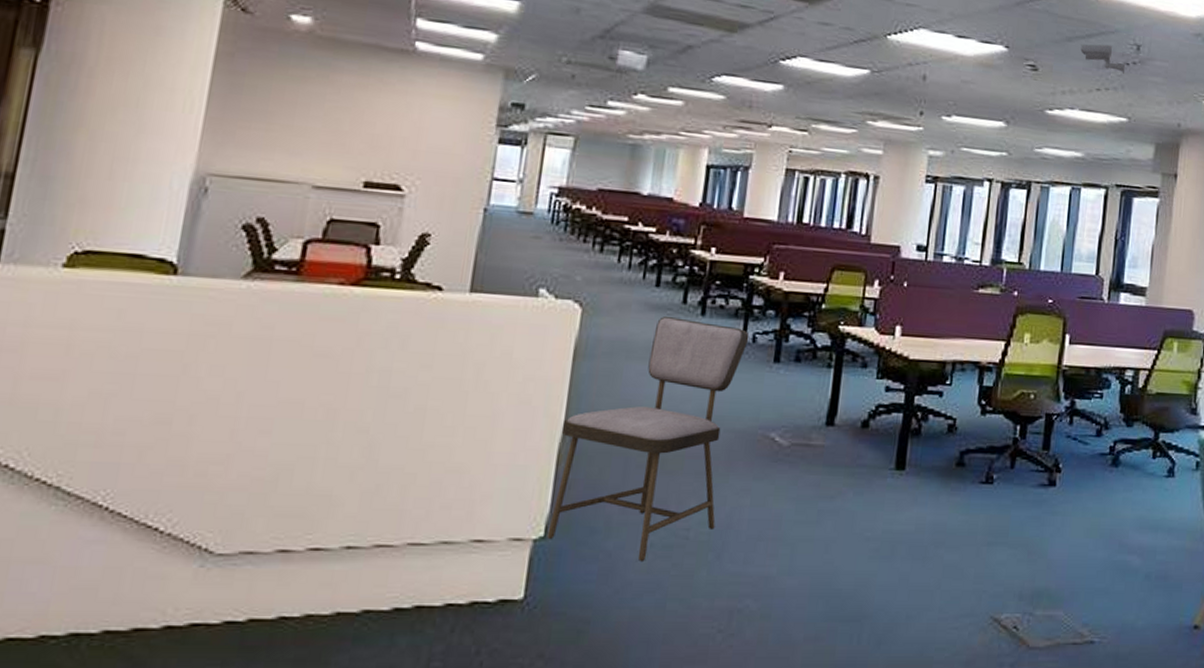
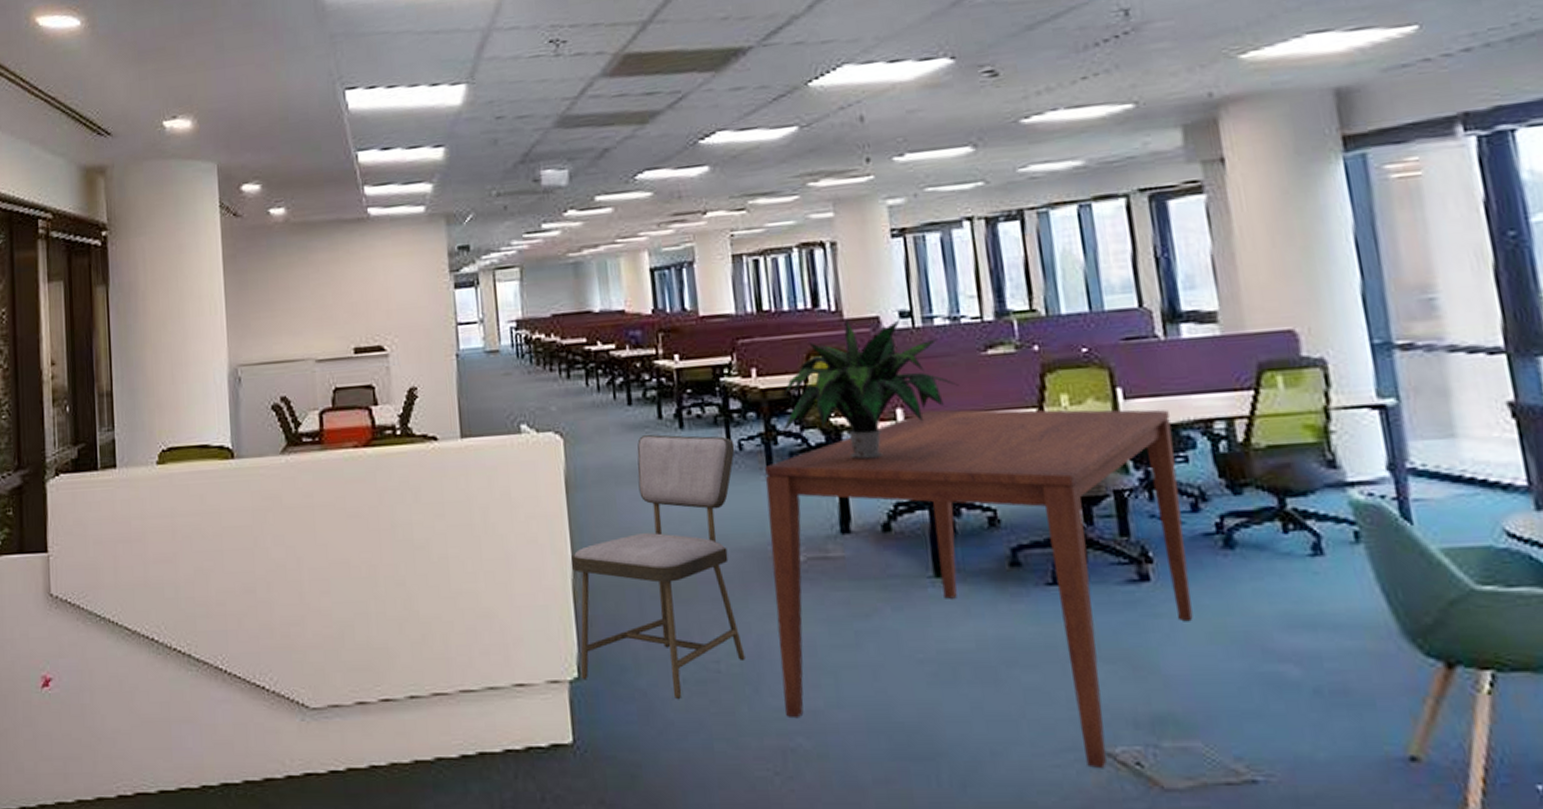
dining table: none [741,331,1098,631] -> present [765,409,1193,769]
potted plant: none [794,244,951,365] -> present [781,318,960,460]
security camera: present [1080,44,1126,74] -> none [1047,19,1115,50]

